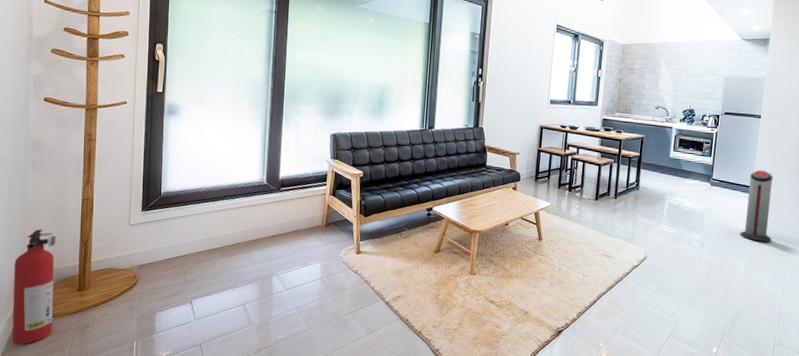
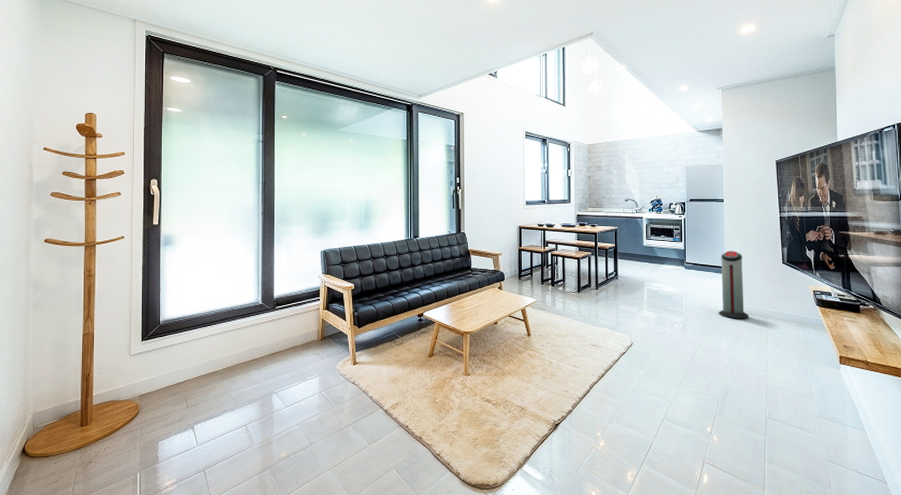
fire extinguisher: present [12,229,56,345] -> none [15,367,58,487]

